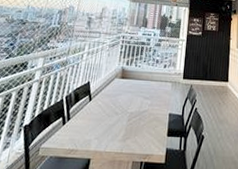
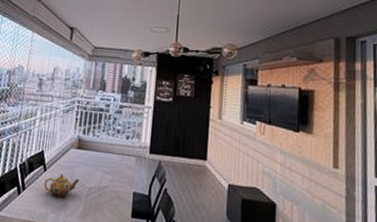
teapot: none [88,102,122,124] -> present [44,174,79,198]

